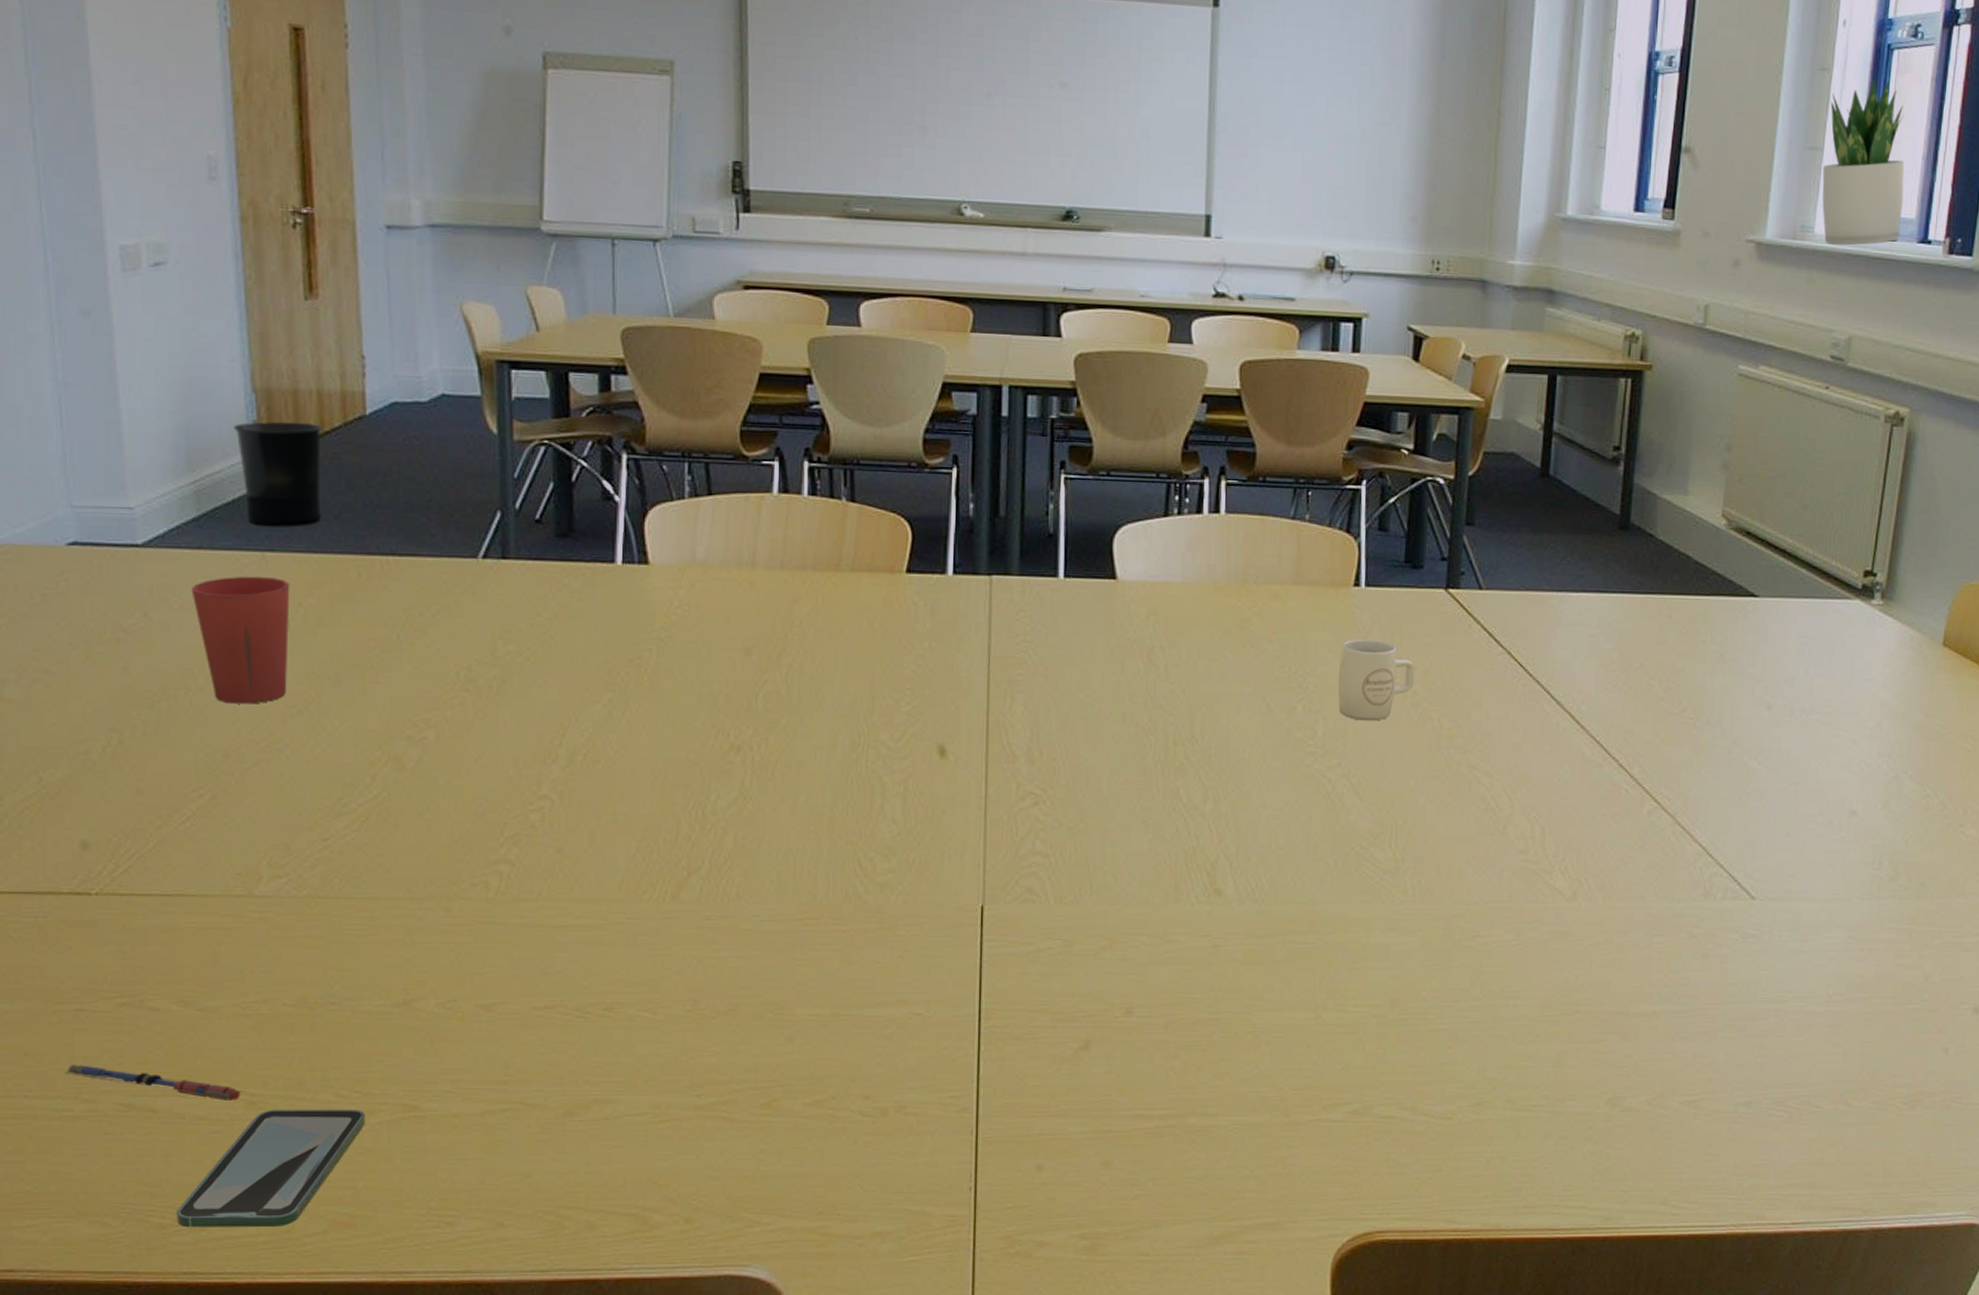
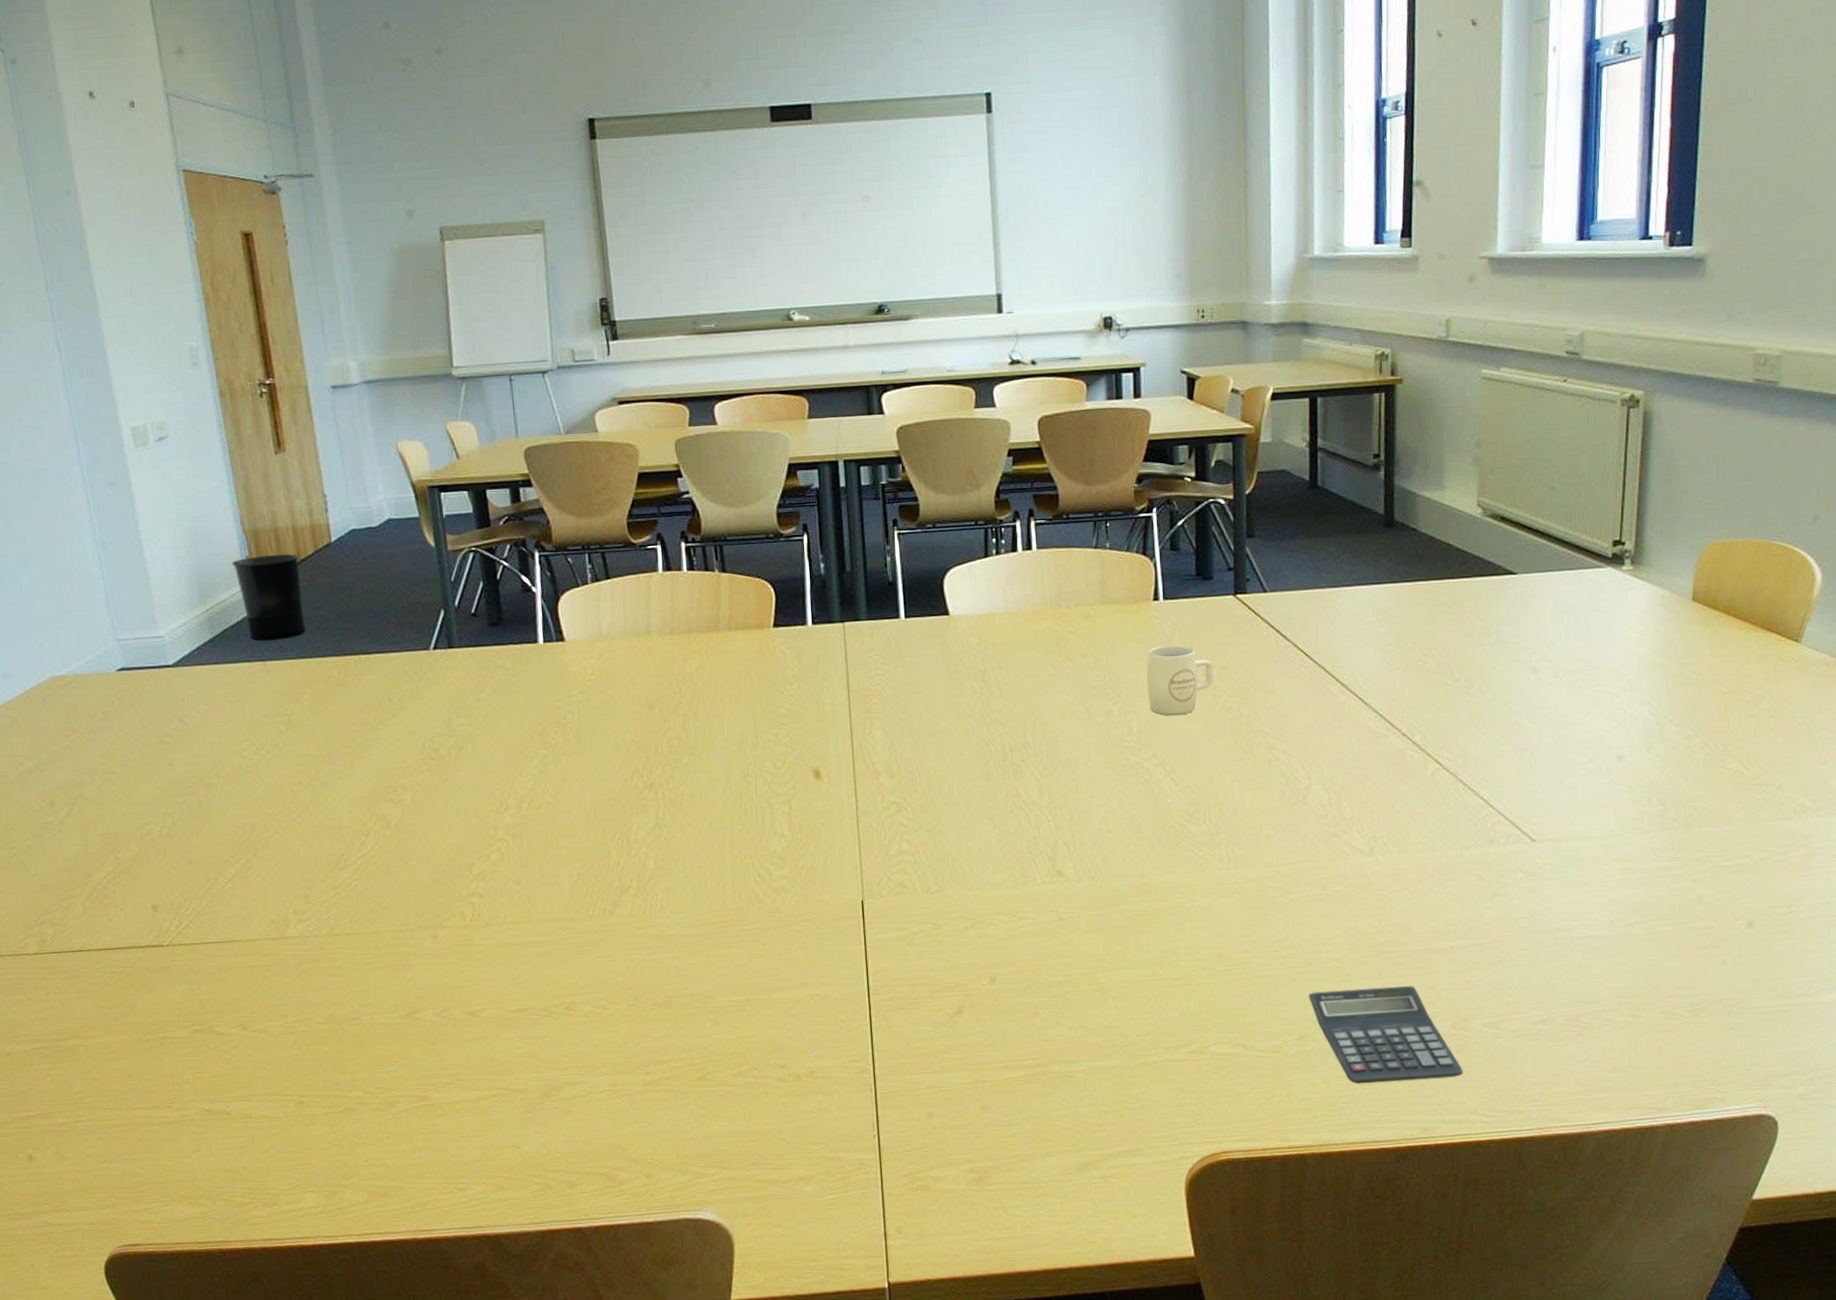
pen: present [65,1065,243,1101] -> none [159,1081,293,1102]
smartphone: present [177,1109,365,1228] -> none [253,1102,389,1204]
cup: present [191,576,290,704] -> none [213,681,294,786]
calculator: none [1490,1052,1655,1162] -> present [1308,985,1463,1084]
planter: present [1822,79,1904,246] -> none [1545,96,1623,252]

